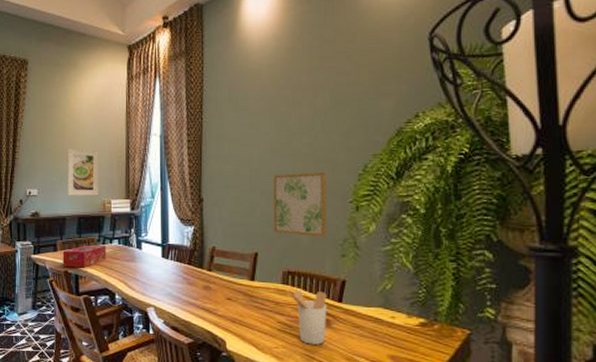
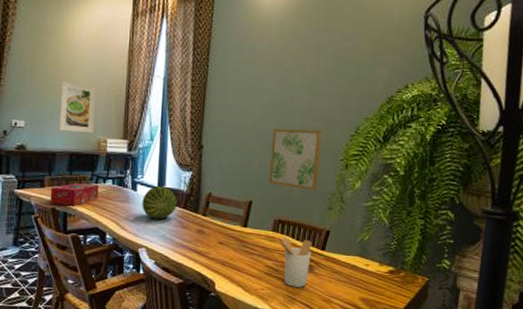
fruit: none [148,242,181,277] -> present [142,185,177,219]

